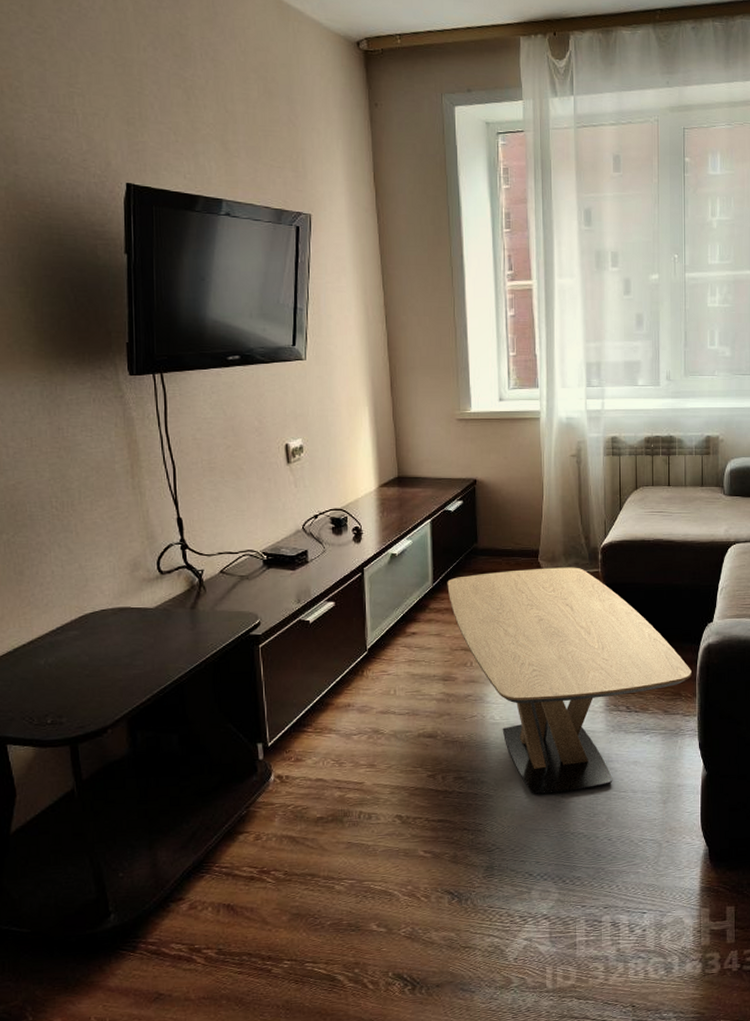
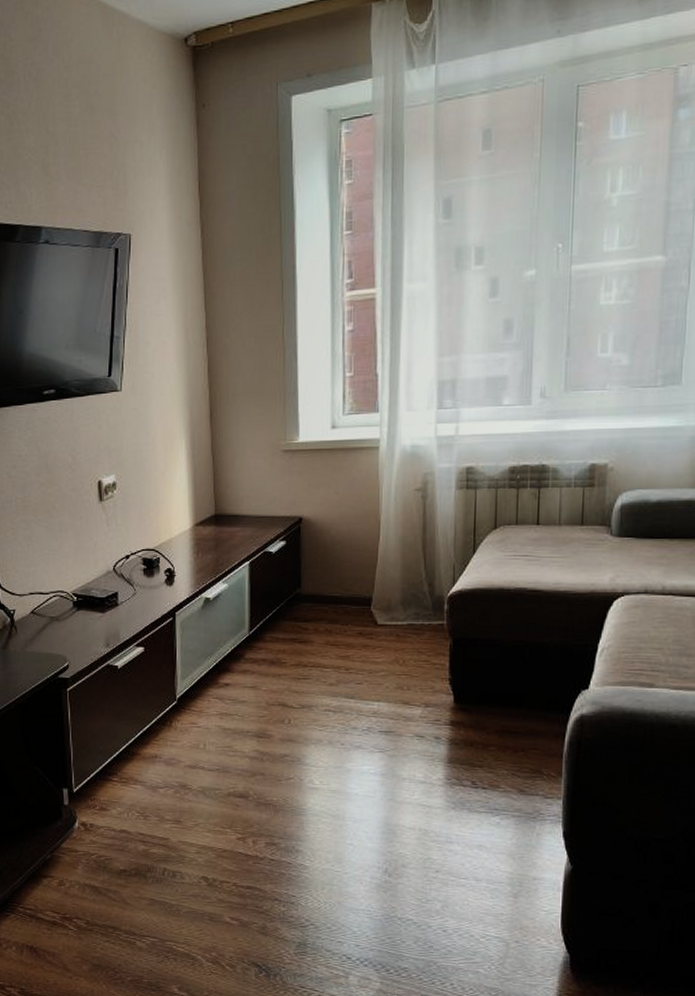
coffee table: present [447,567,692,794] -> none [265,618,557,872]

